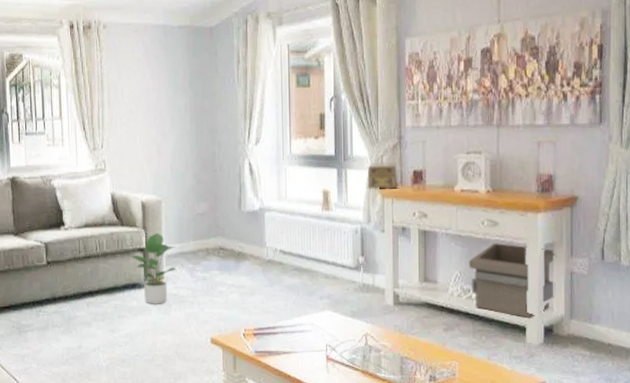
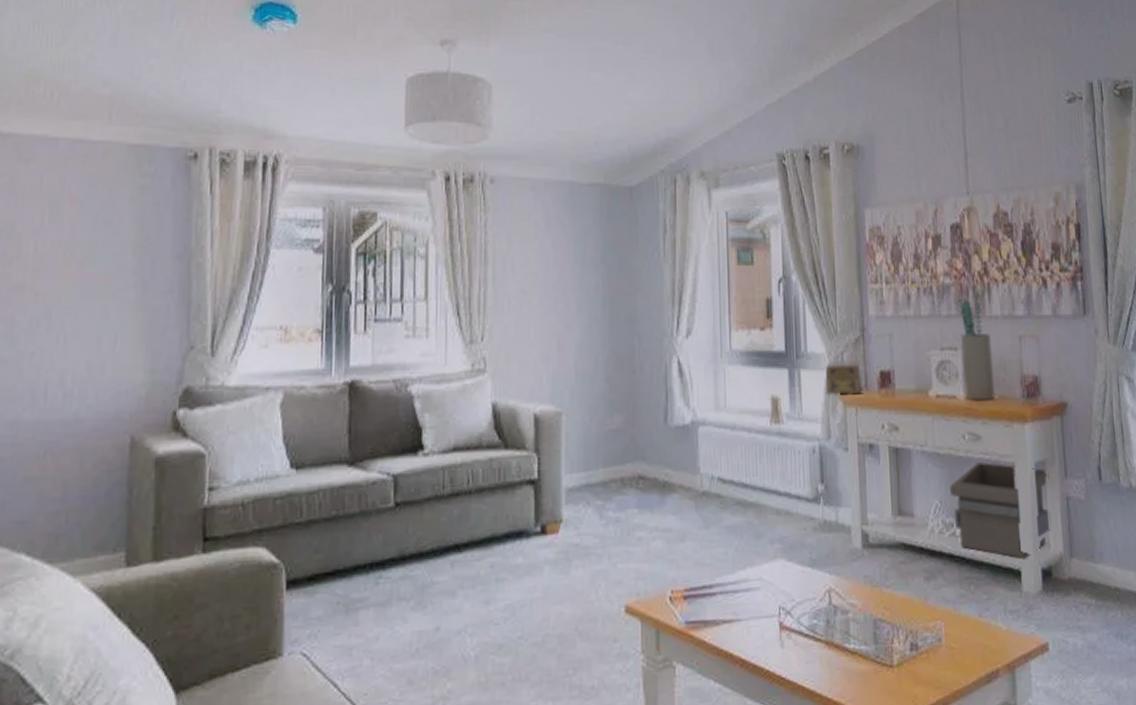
potted plant: present [127,233,177,304] -> none [511,458,580,560]
vase: none [483,106,512,195] -> present [956,292,995,401]

